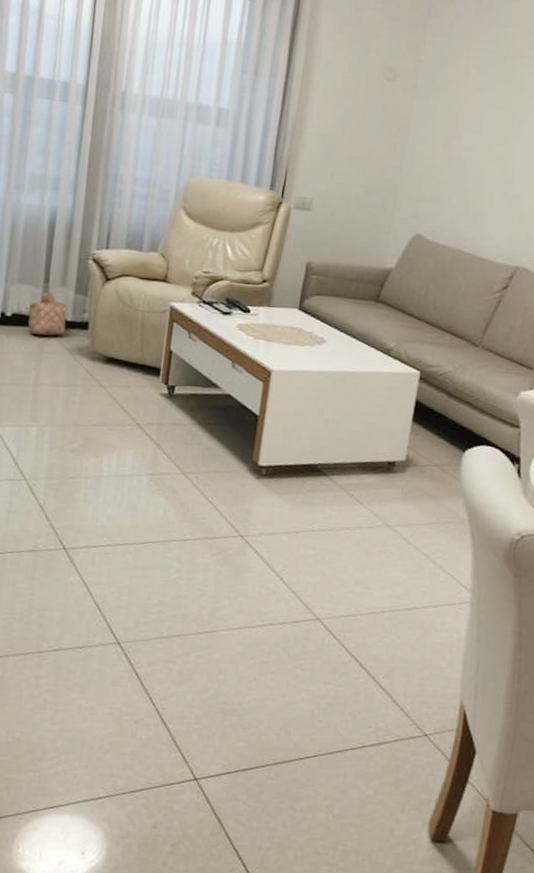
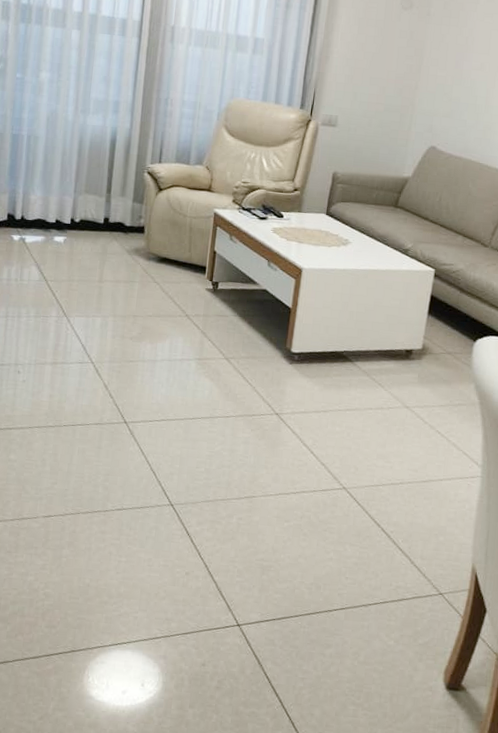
basket: present [27,292,67,336] -> none [93,201,126,239]

